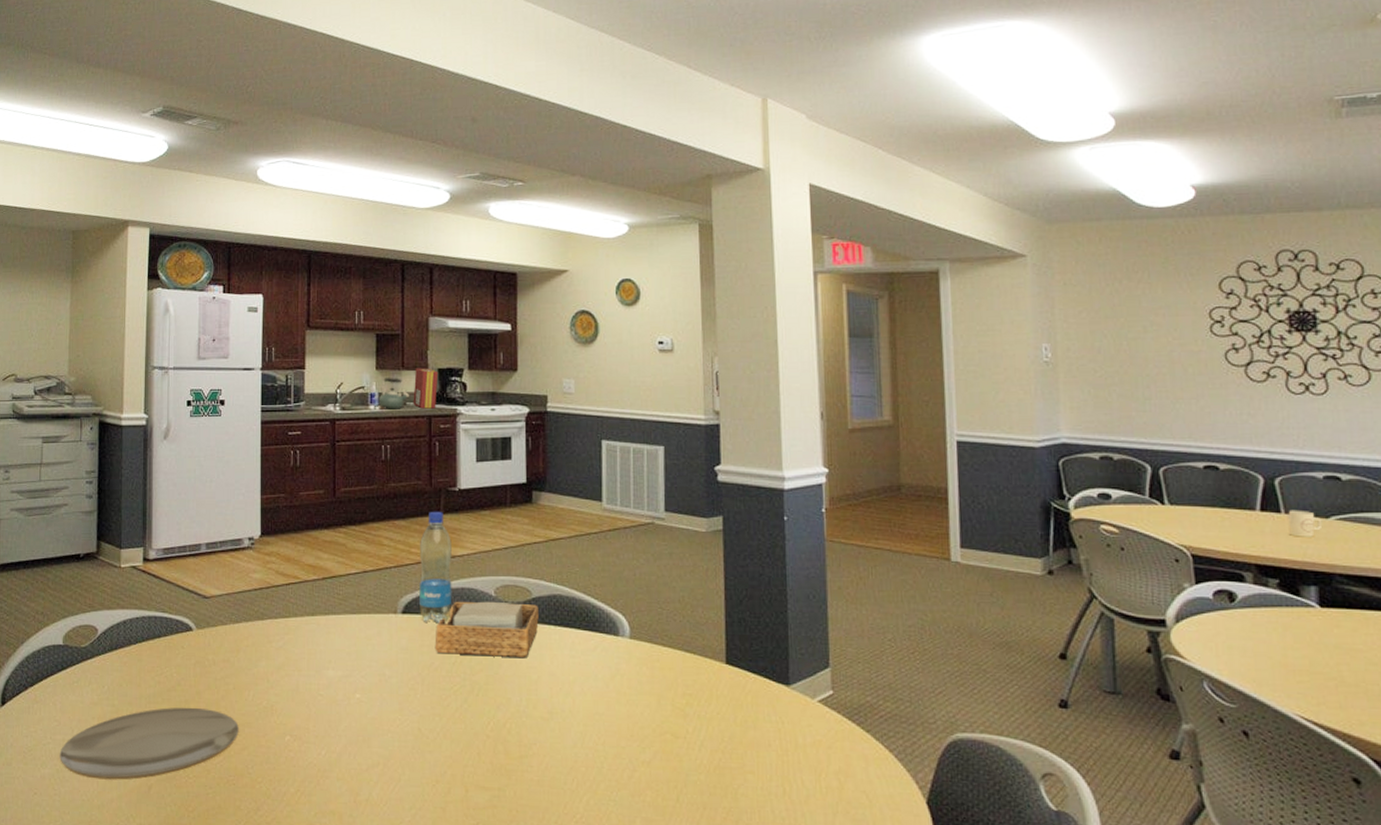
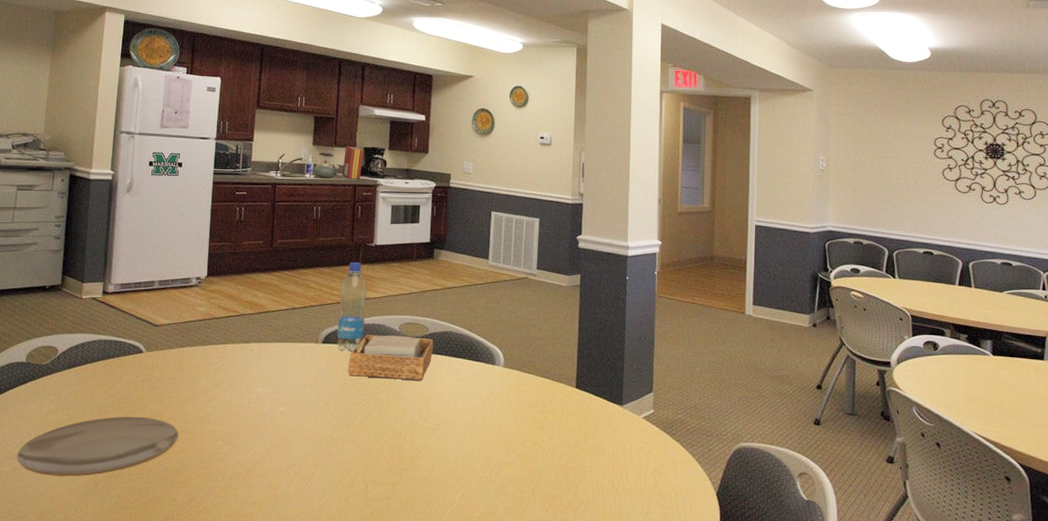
mug: present [1288,509,1323,537] -> none [976,285,998,306]

